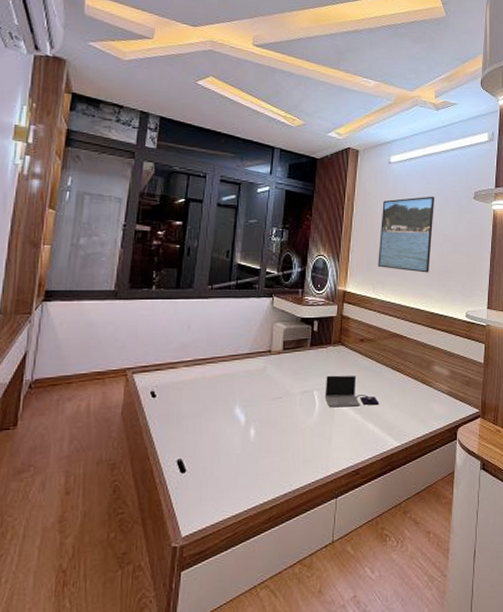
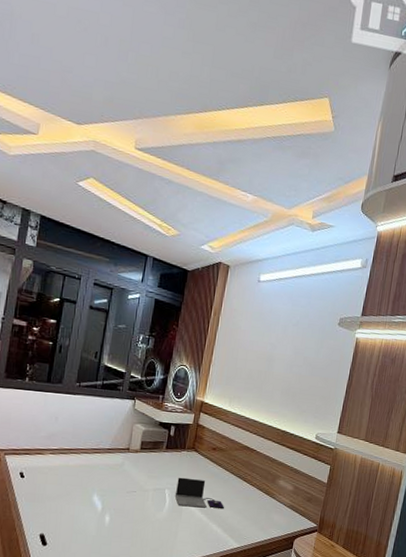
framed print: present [378,196,434,273] -> none [236,318,299,393]

